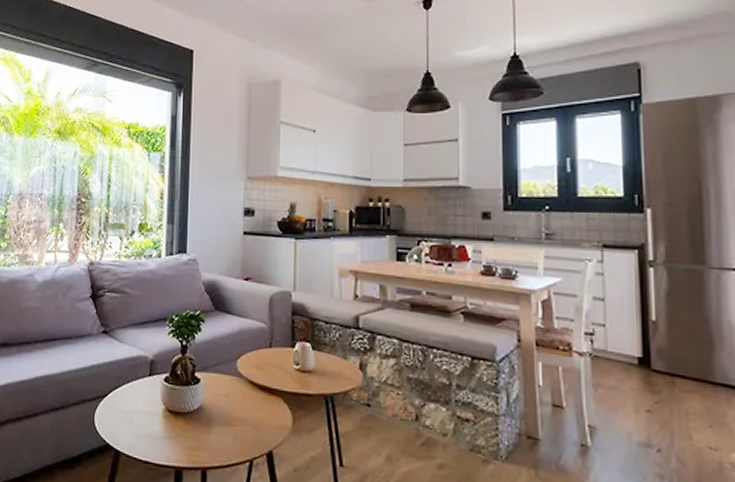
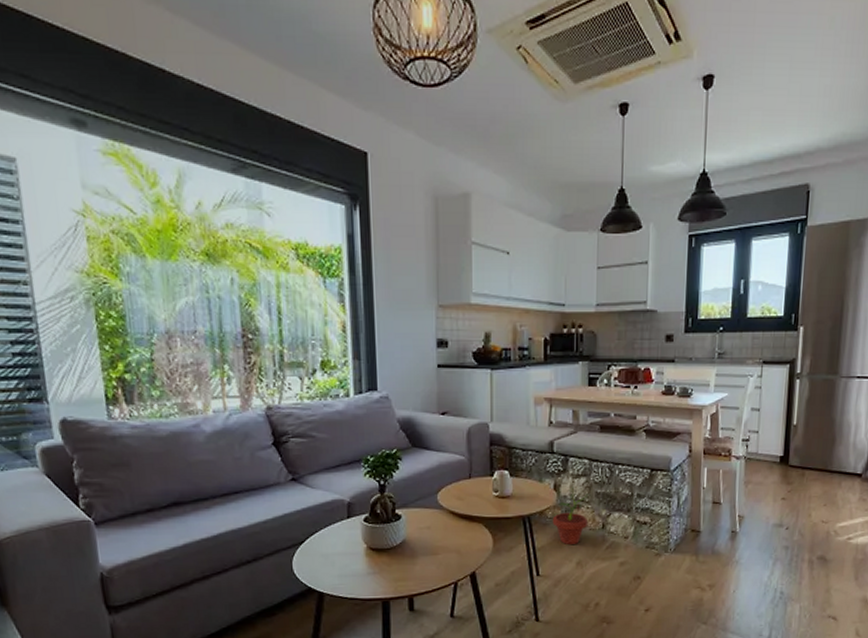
potted plant: none [358,368,403,435] -> present [552,487,592,544]

